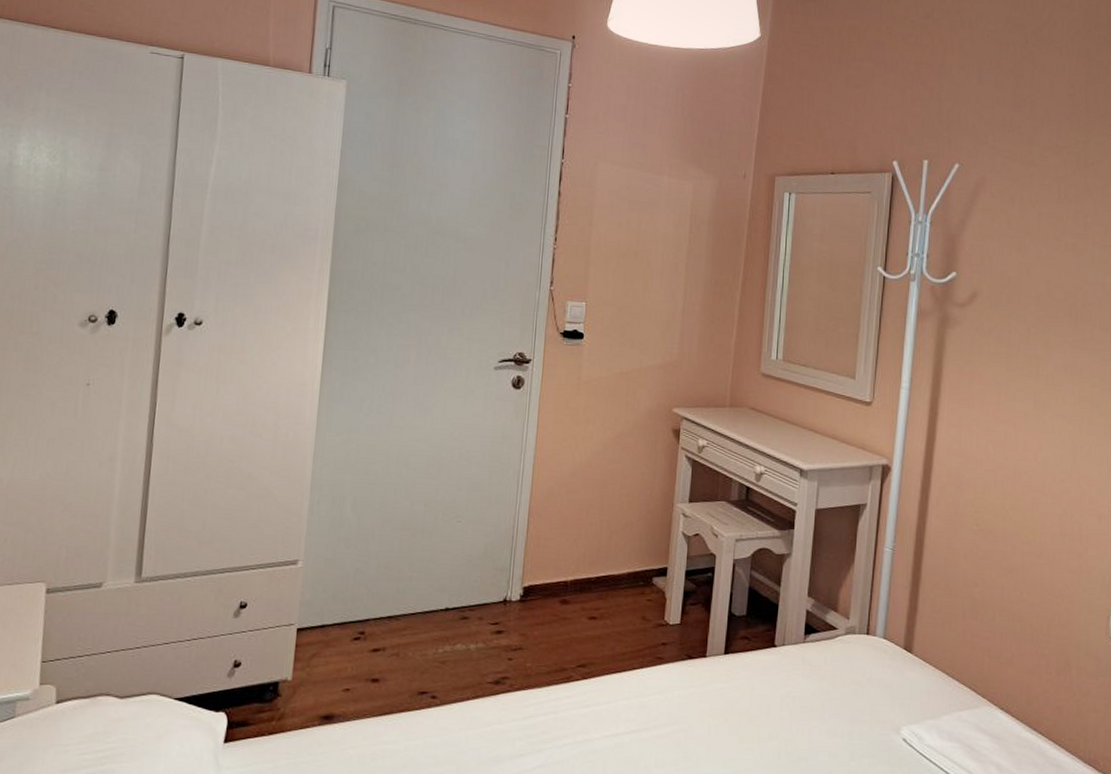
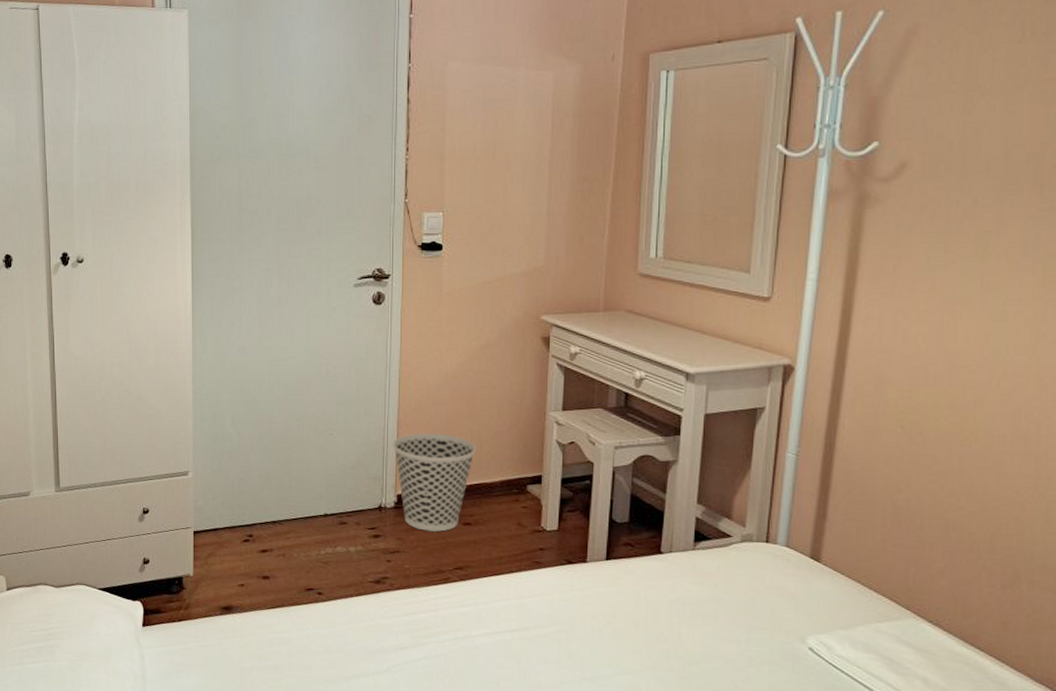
wastebasket: none [523,522,606,627] -> present [393,433,476,532]

